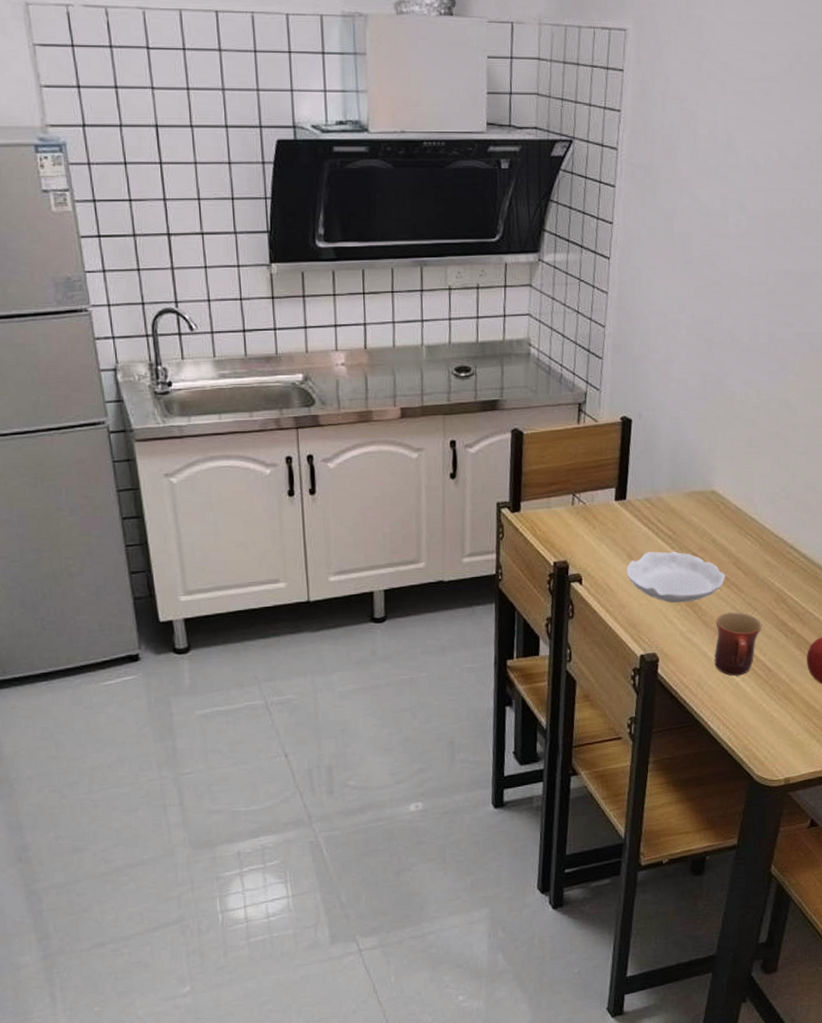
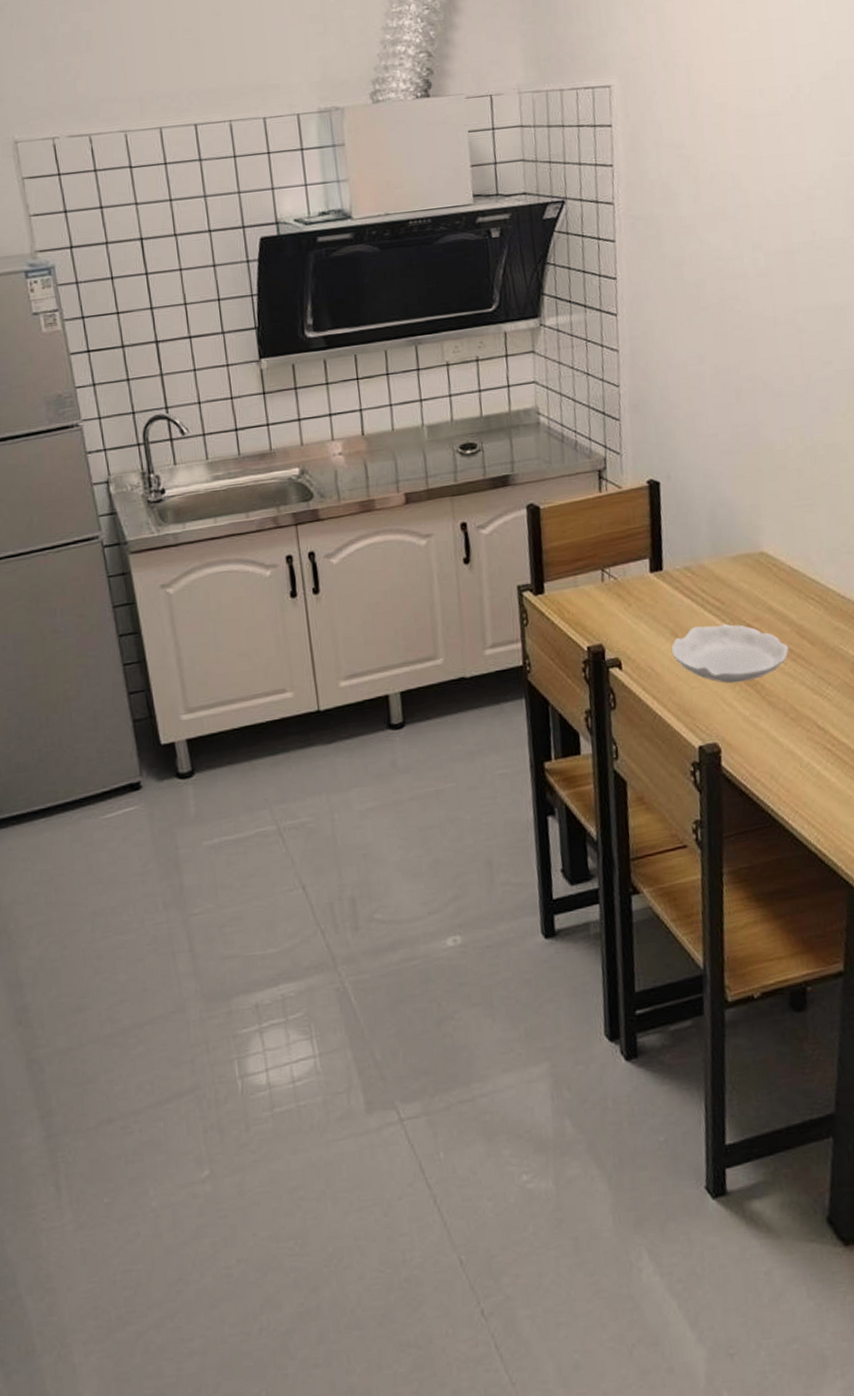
mug: present [714,612,762,676] -> none [783,688,840,764]

